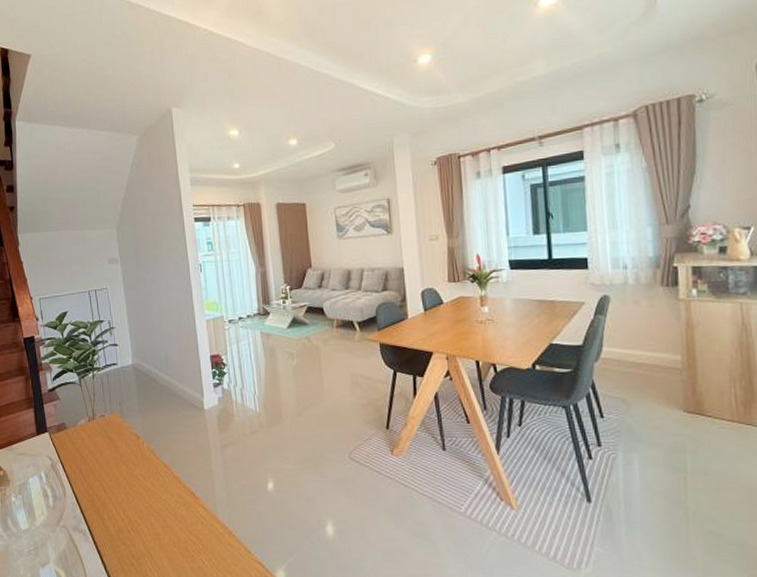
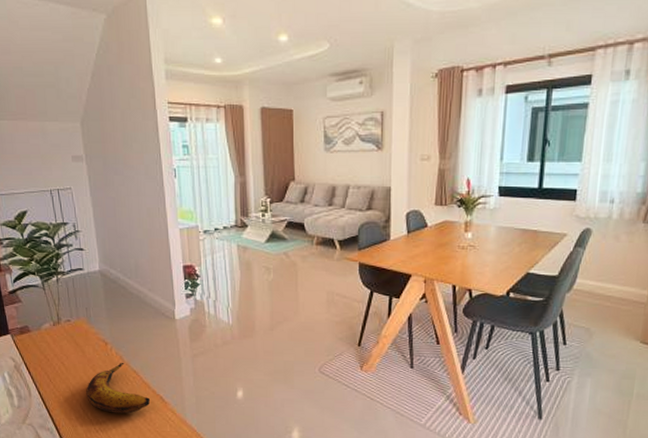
banana: none [118,456,181,511] -> present [86,362,150,414]

